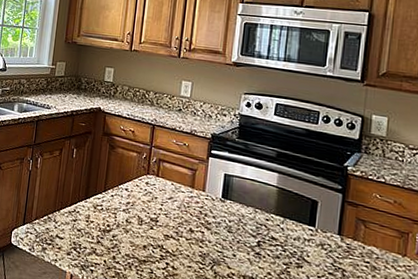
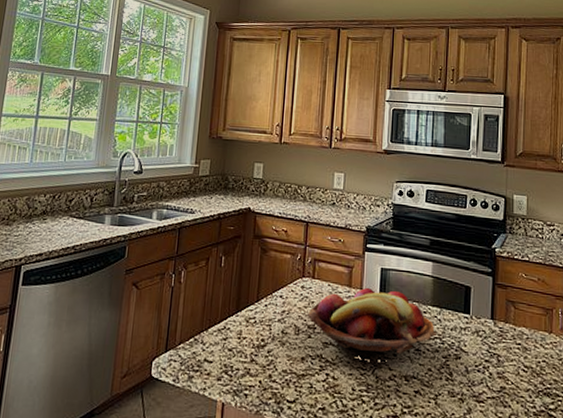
fruit basket: none [150,190,278,260] -> present [306,287,436,363]

